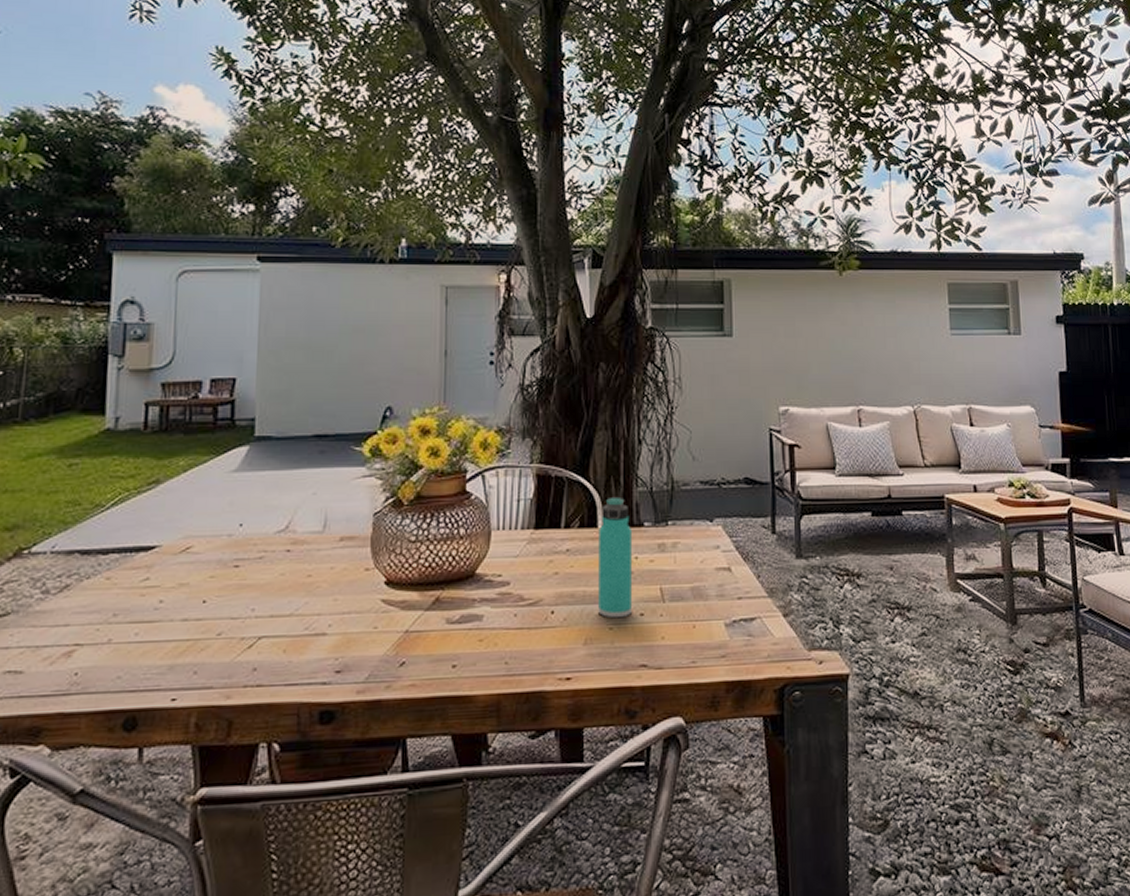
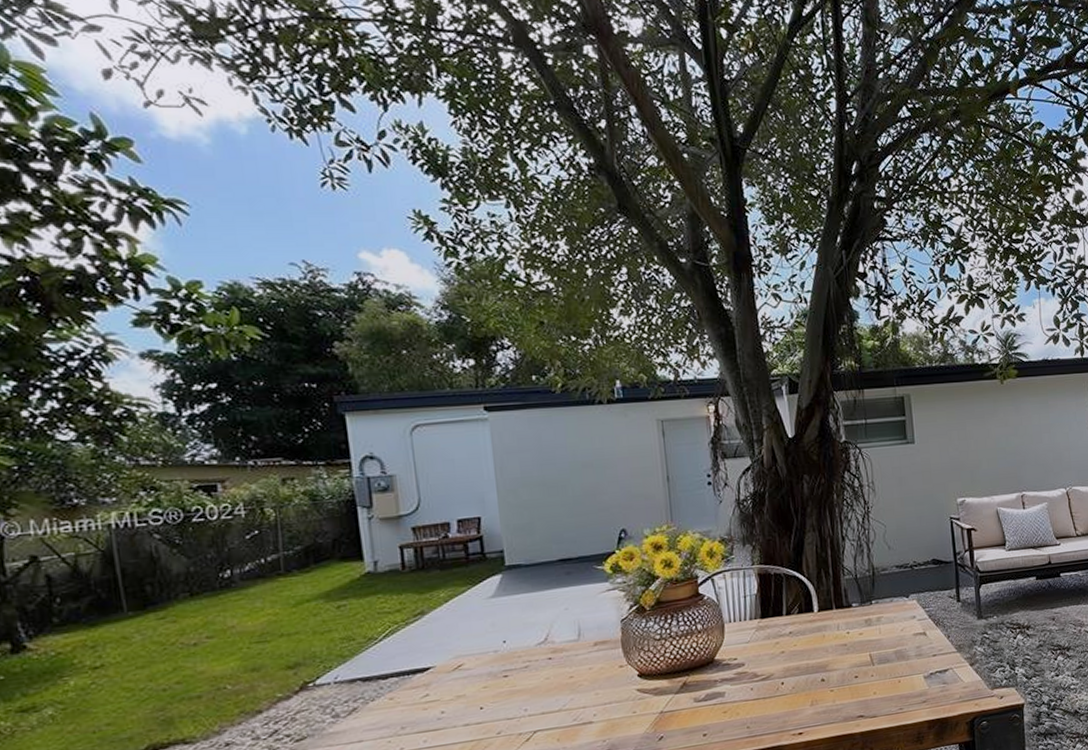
thermos bottle: present [598,496,633,619] -> none [815,585,848,683]

